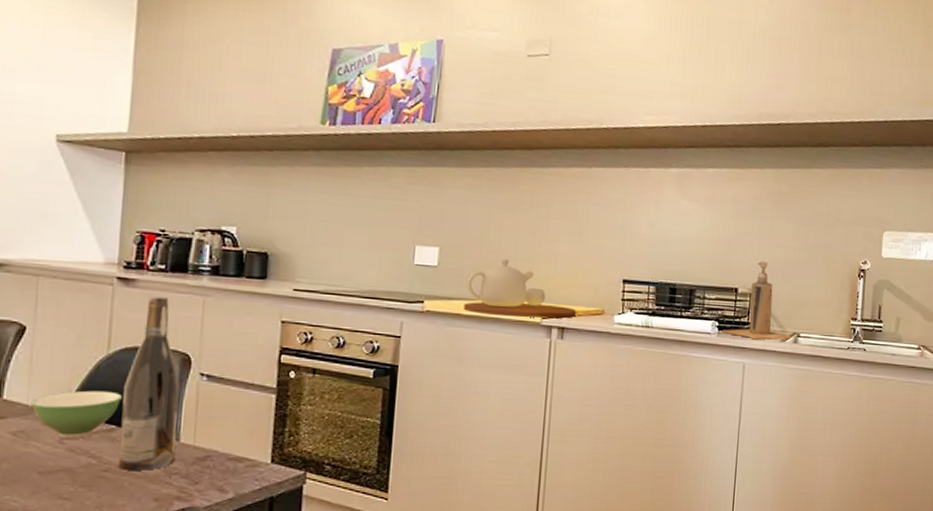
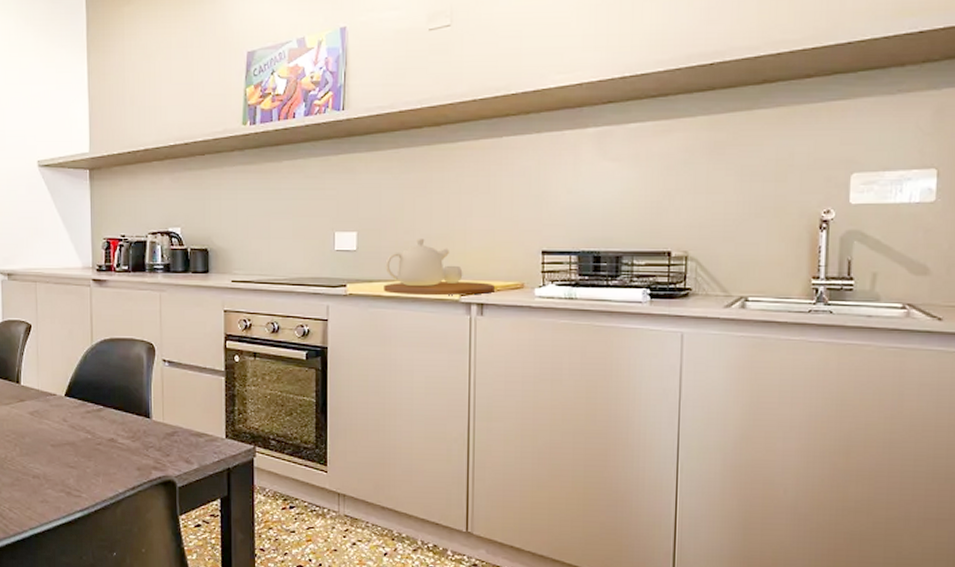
bowl: present [30,390,123,440] -> none [40,376,106,418]
wine bottle: present [118,296,181,471] -> none [106,294,150,444]
soap dispenser: present [721,261,791,340] -> none [653,220,737,307]

